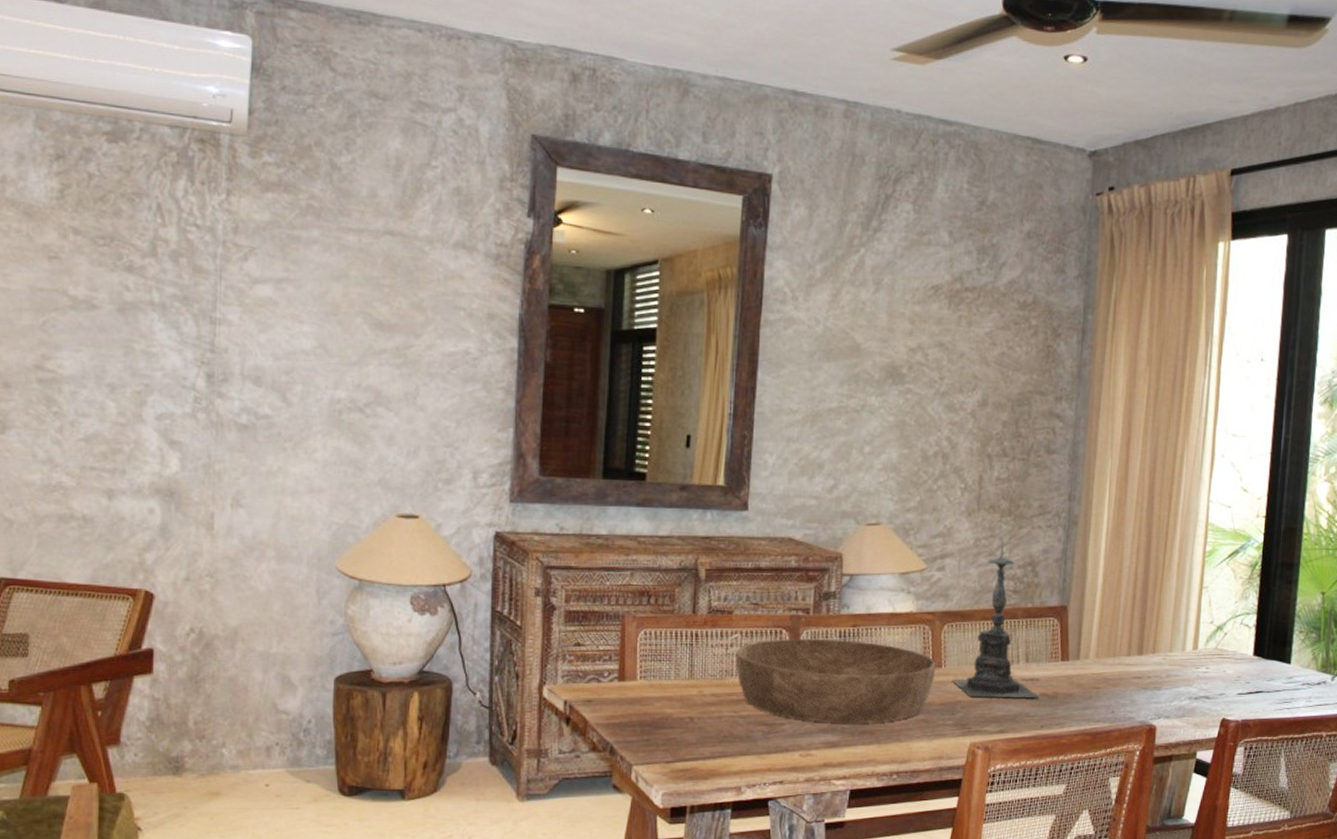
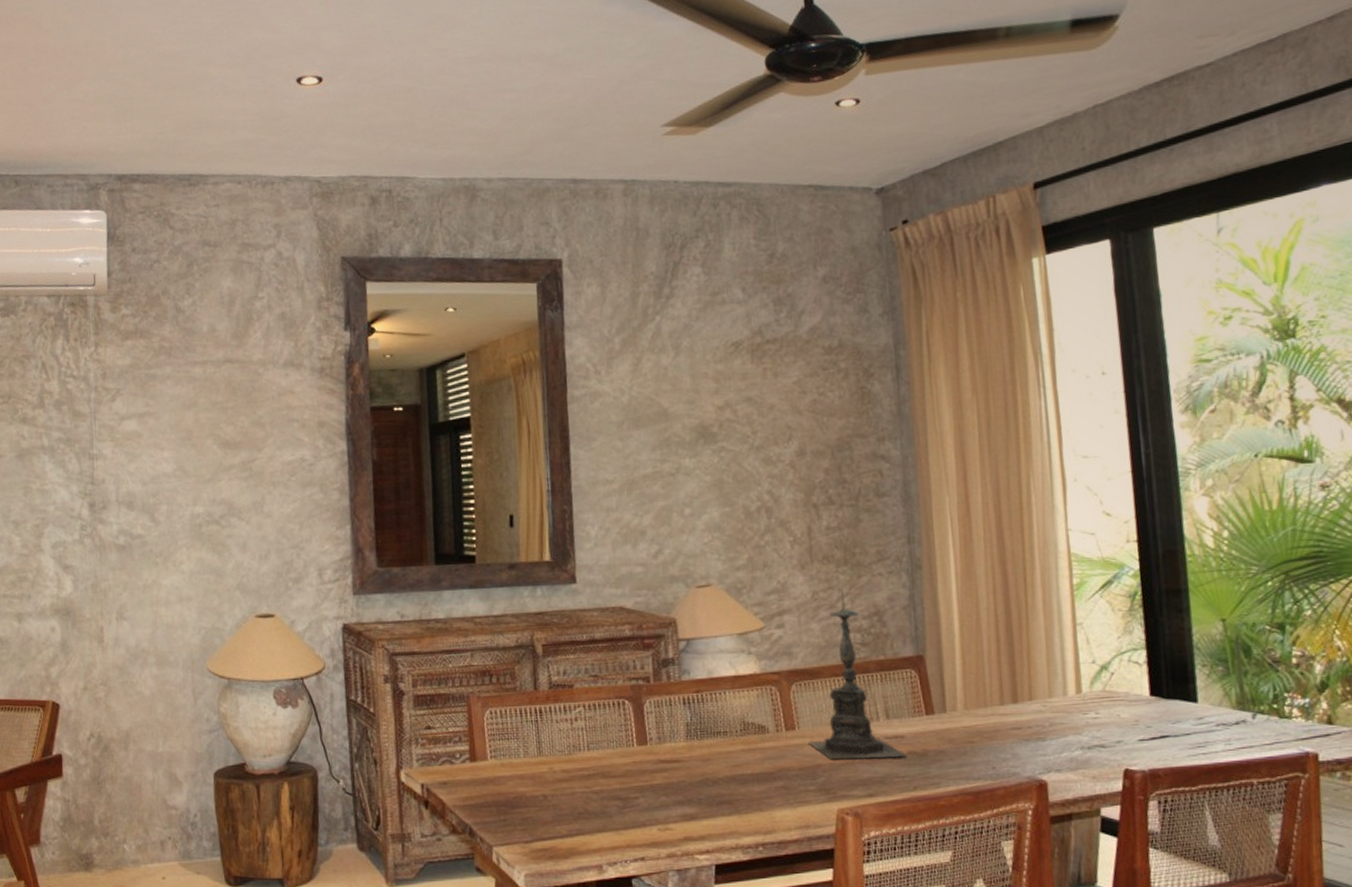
wooden bowl: present [735,638,936,723] -> none [581,707,790,794]

